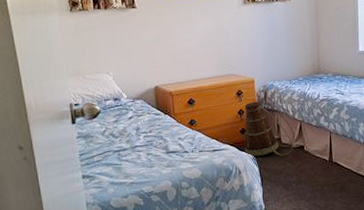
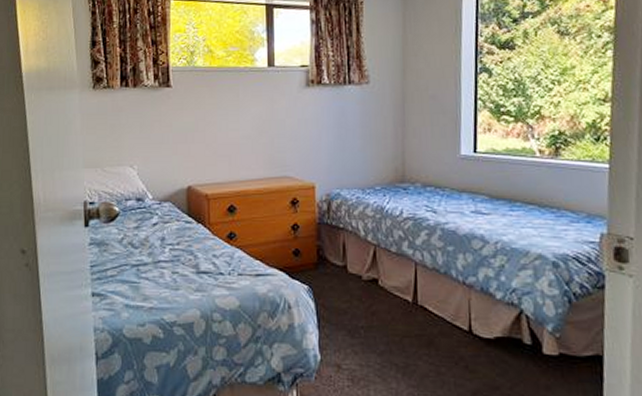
basket: present [244,101,295,156] -> none [297,214,366,291]

